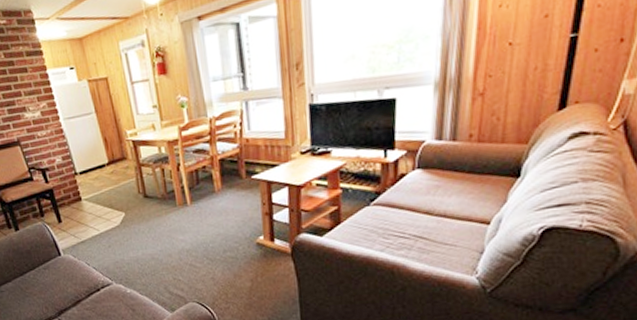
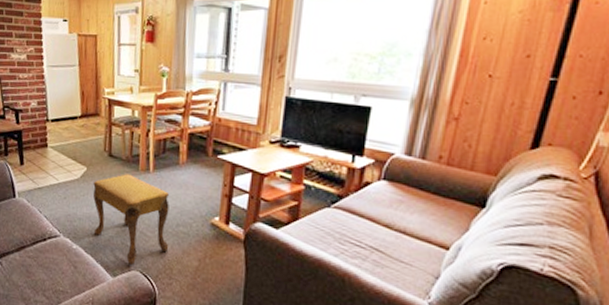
footstool: none [134,211,220,299] -> present [93,174,169,266]

